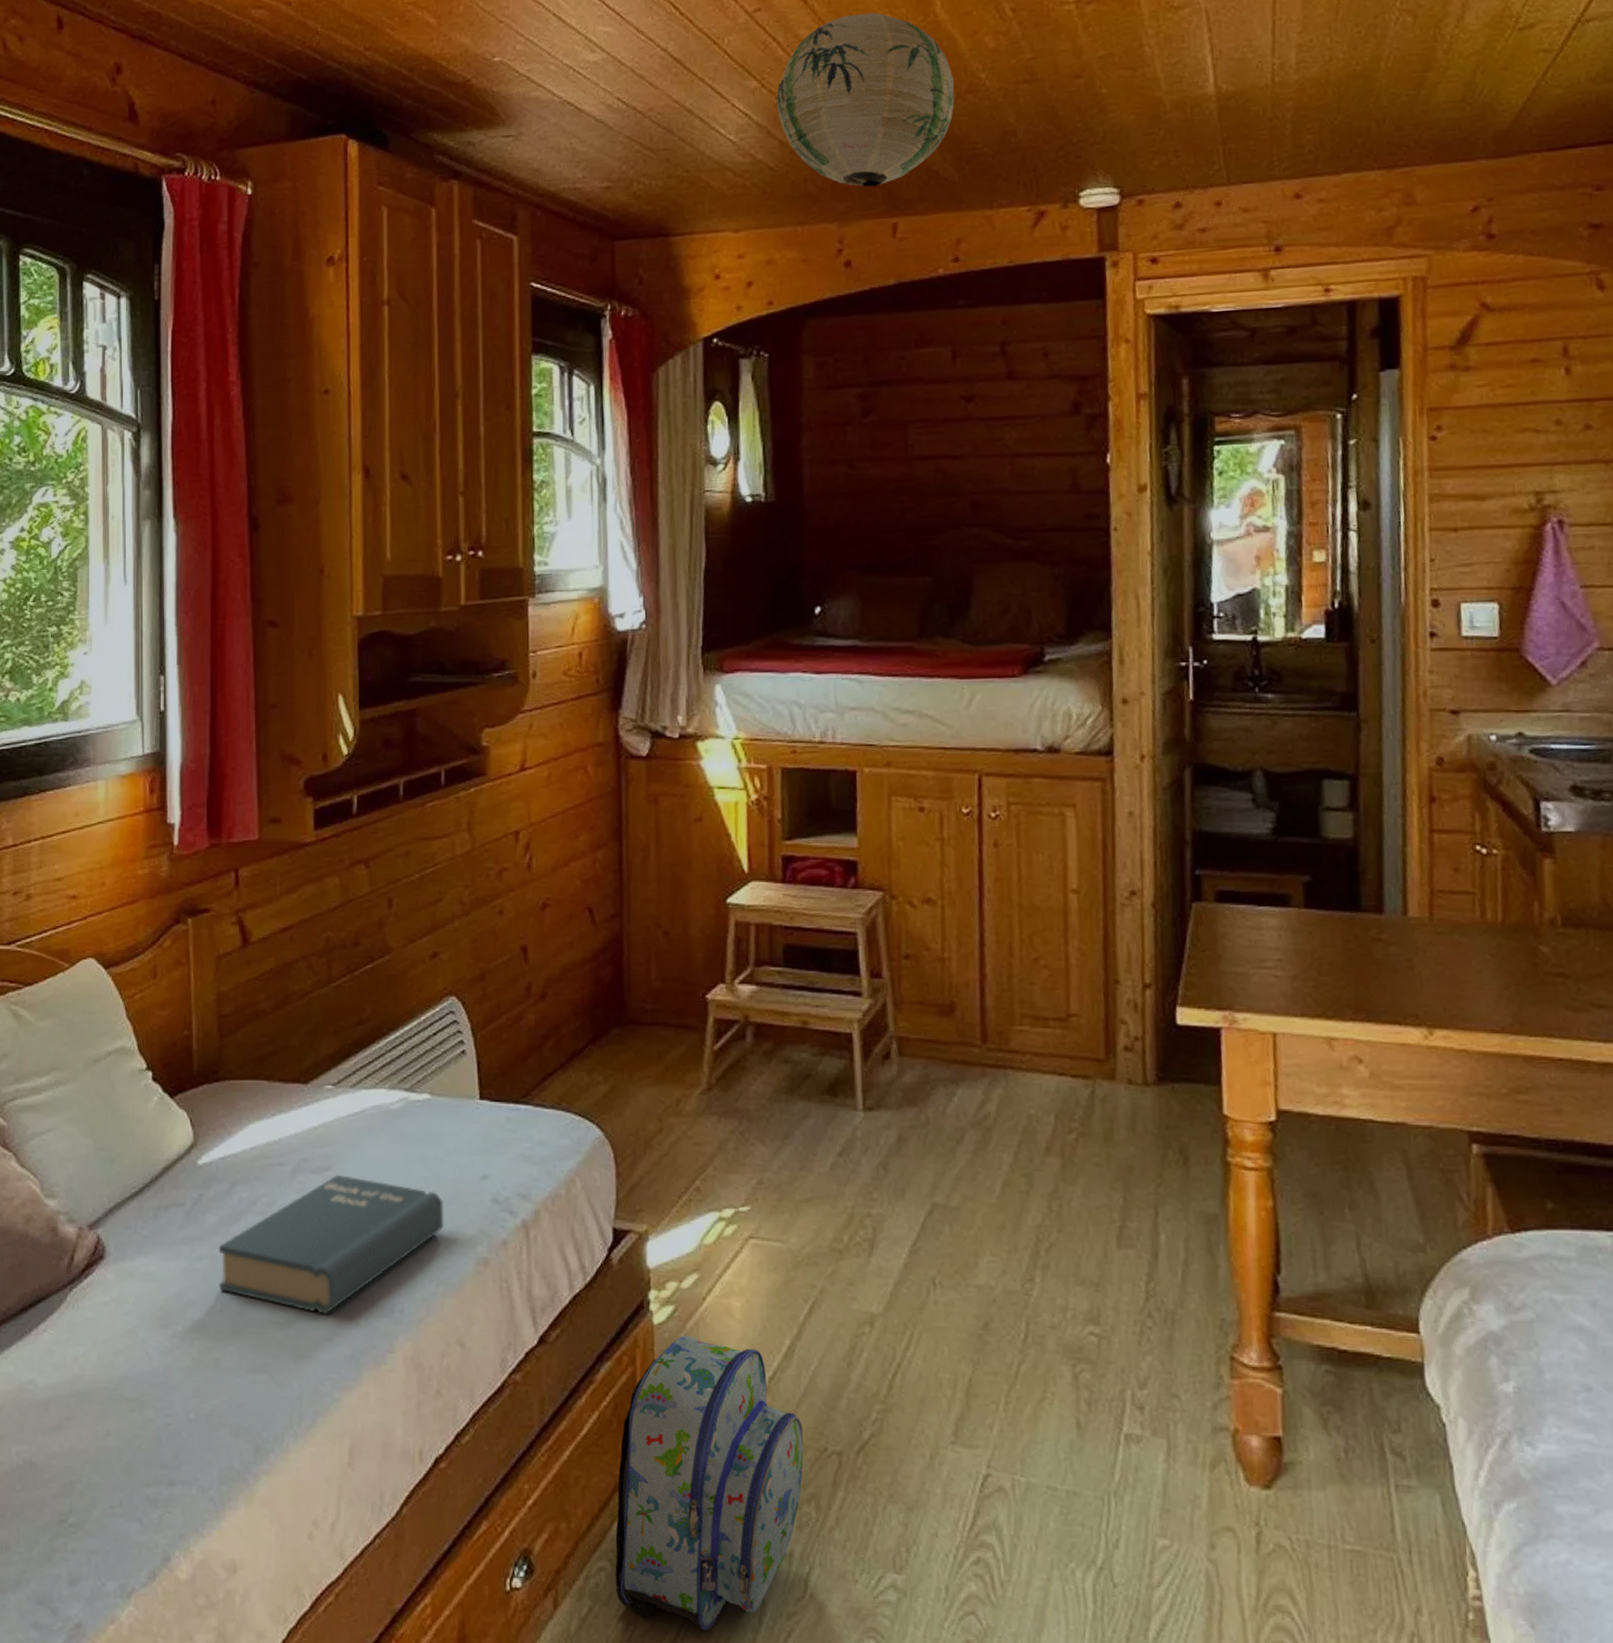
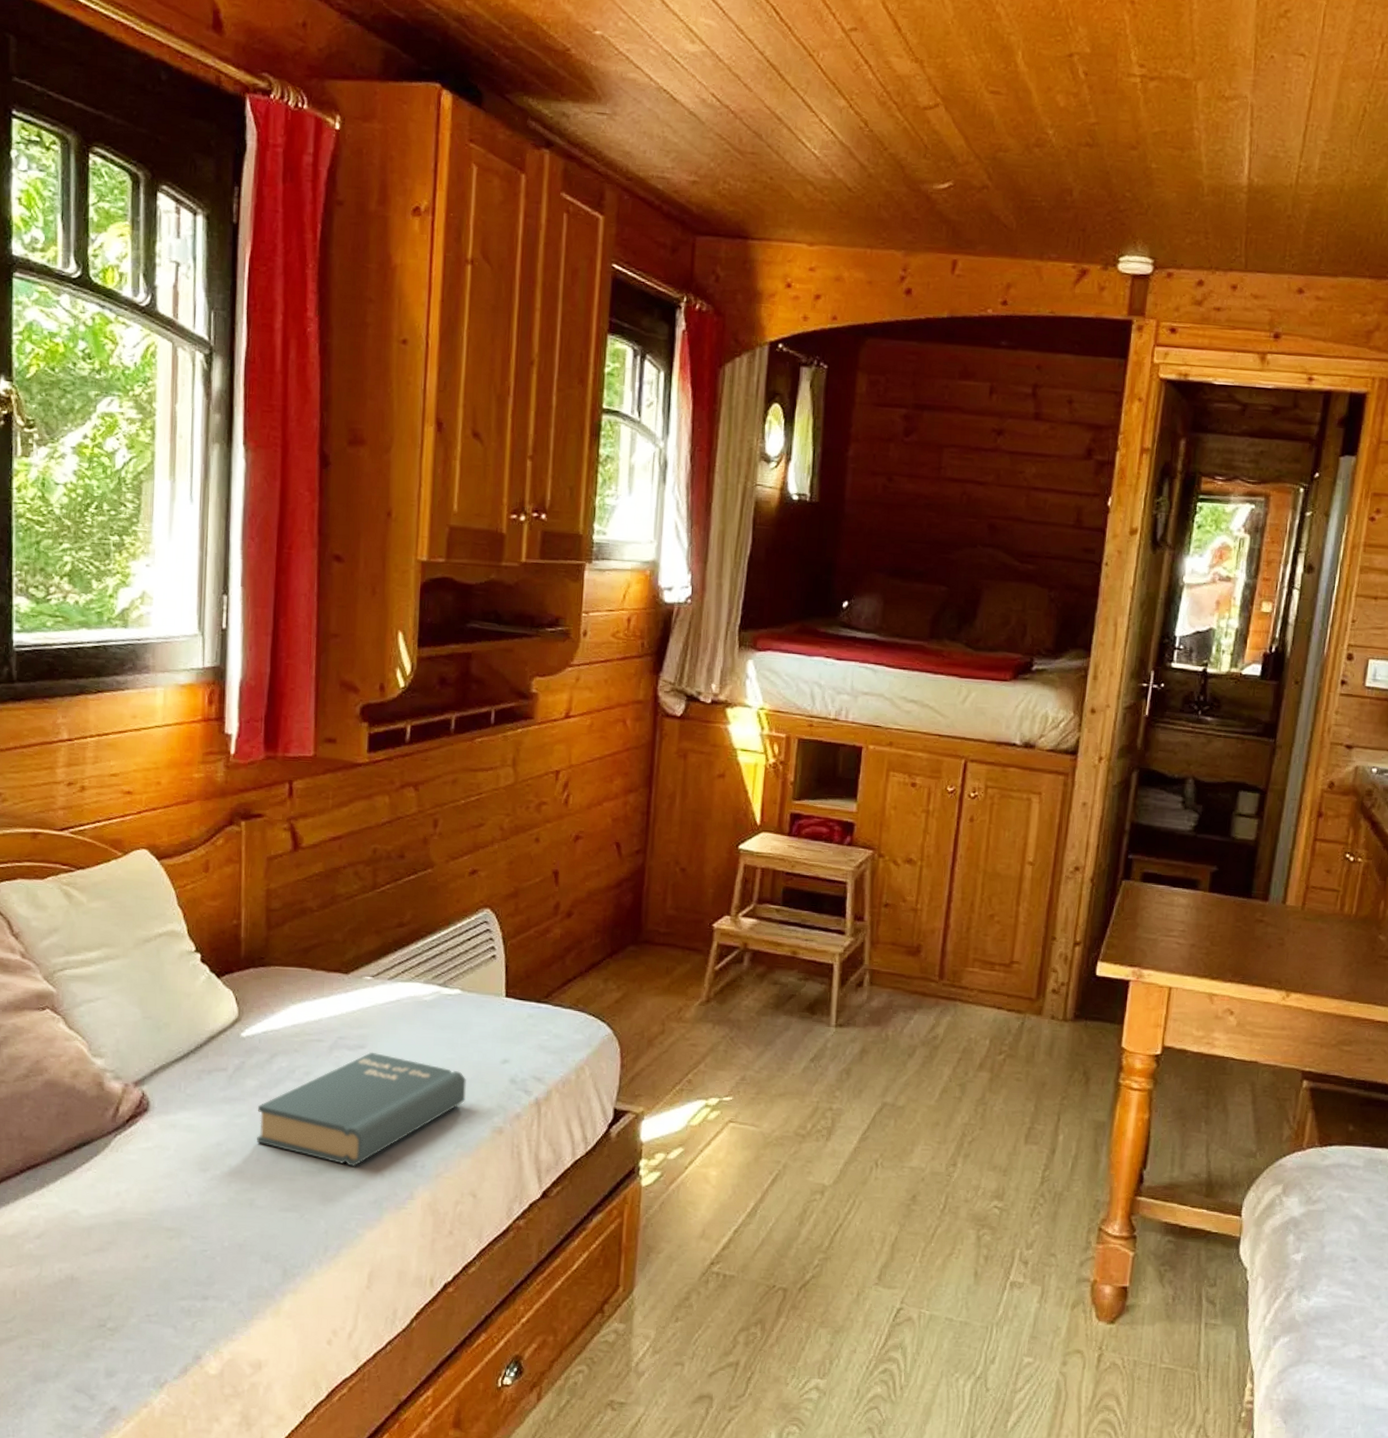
backpack: present [615,1334,804,1630] -> none [590,1195,757,1418]
paper lantern: present [777,12,955,187] -> none [861,50,1024,222]

